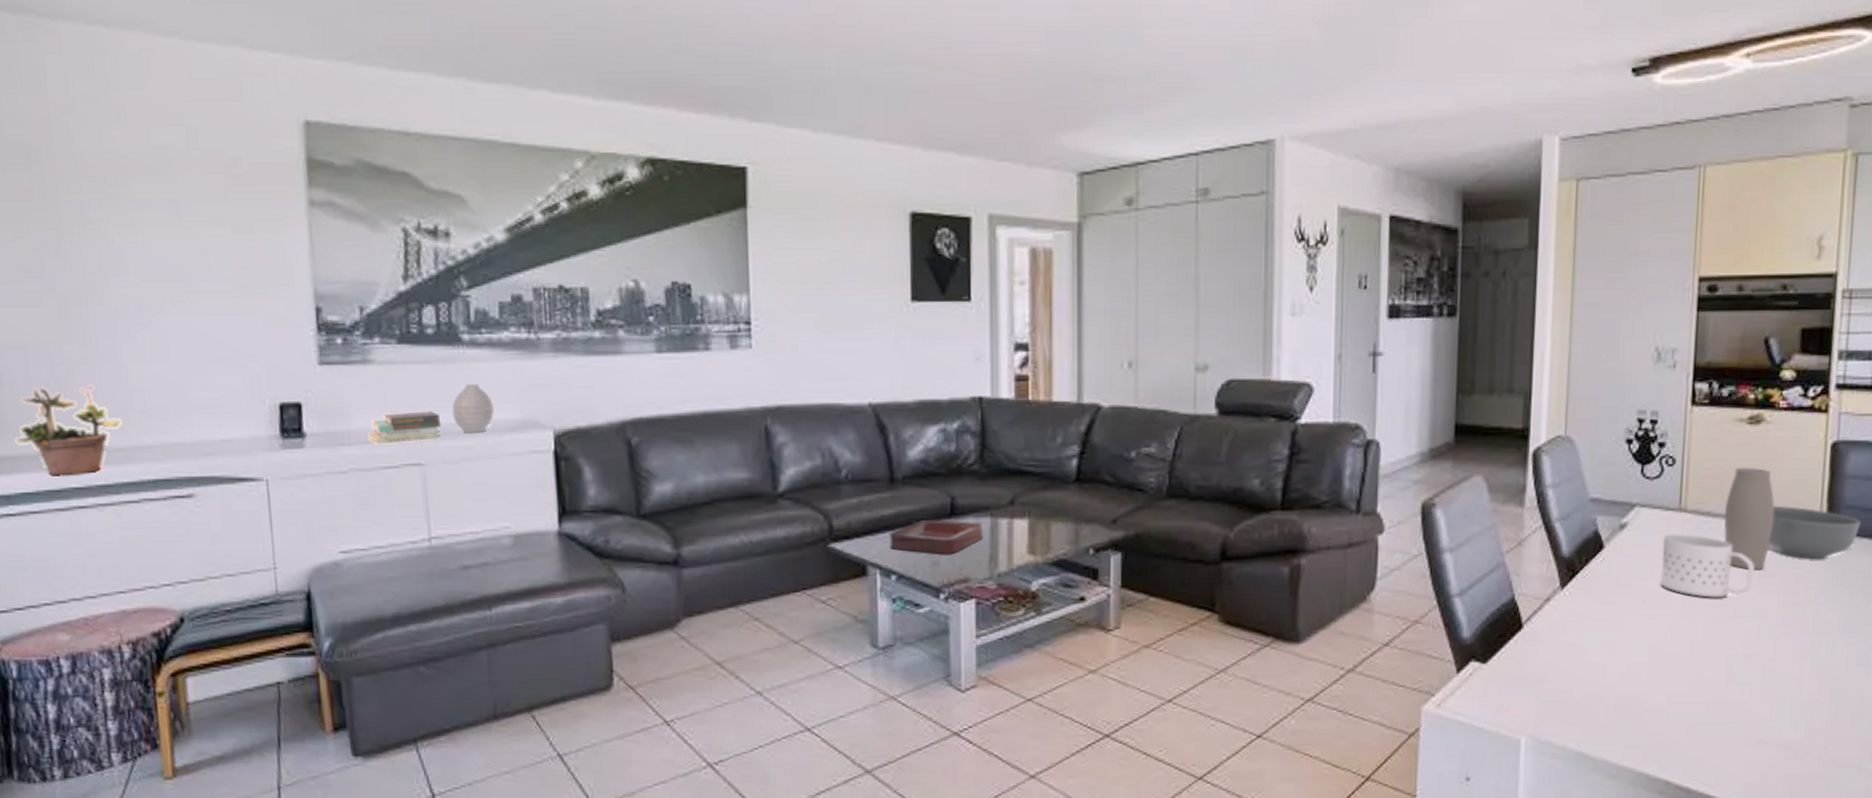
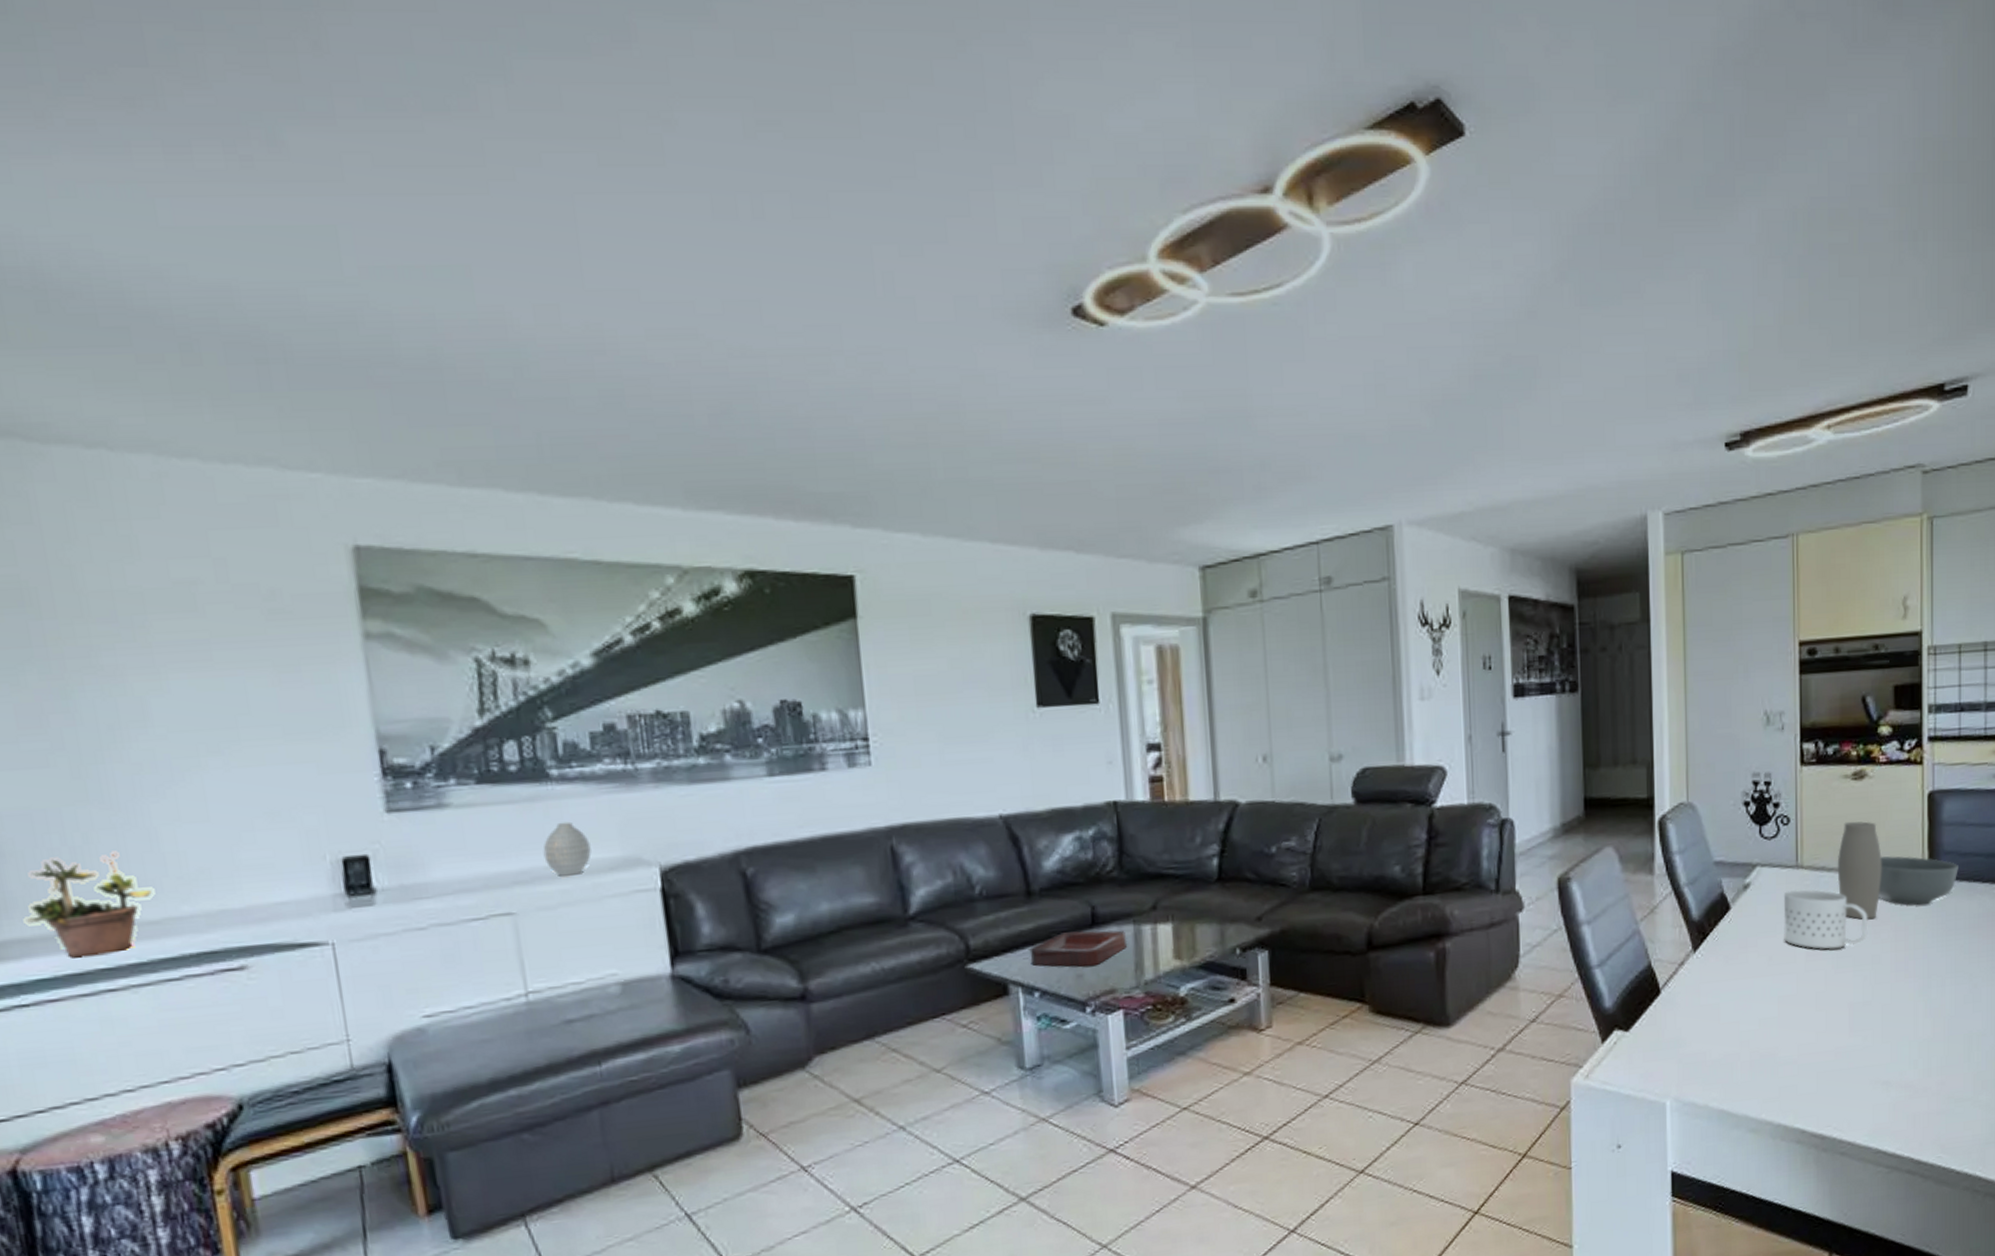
books: present [369,411,441,445] -> none [450,855,532,896]

